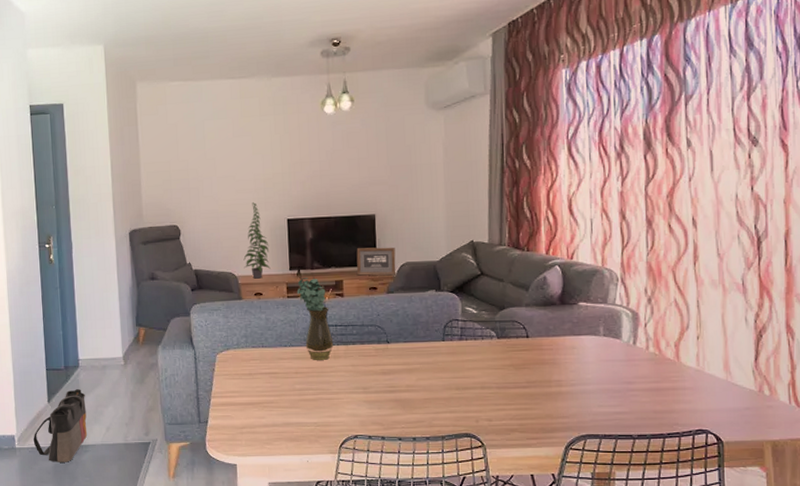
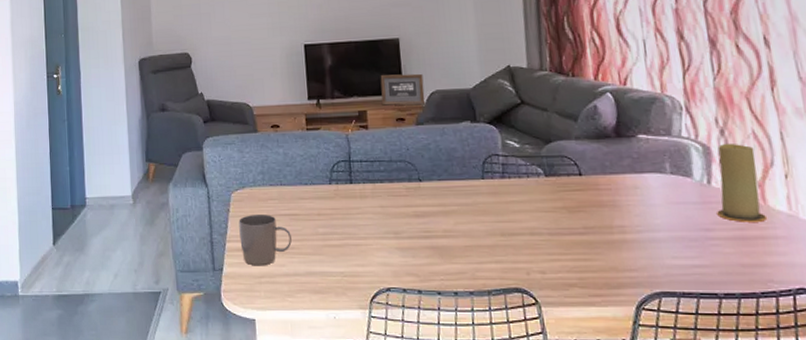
tote bag: present [33,389,88,462] -> none [37,231,94,313]
mug: none [223,373,271,418] -> present [239,215,292,266]
plant: present [243,202,271,279] -> none [258,27,288,110]
vase: present [296,275,334,360] -> none [316,105,359,200]
candle: none [639,309,679,376] -> present [717,143,768,222]

